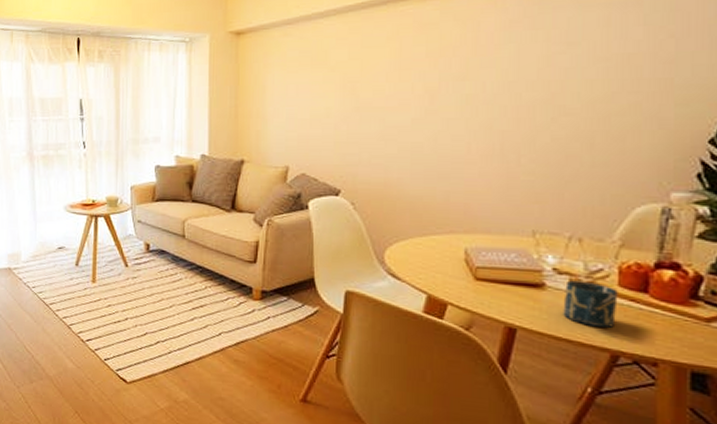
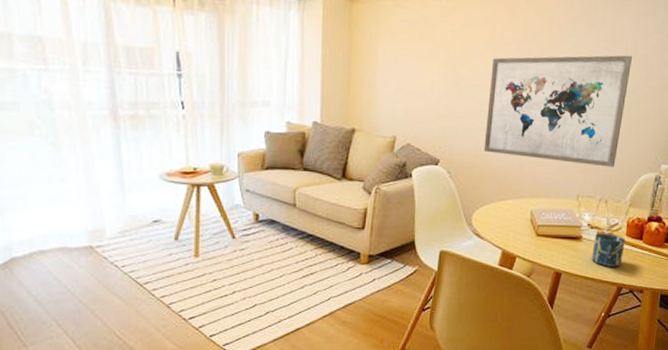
wall art: none [395,56,604,197] -> present [483,55,632,167]

